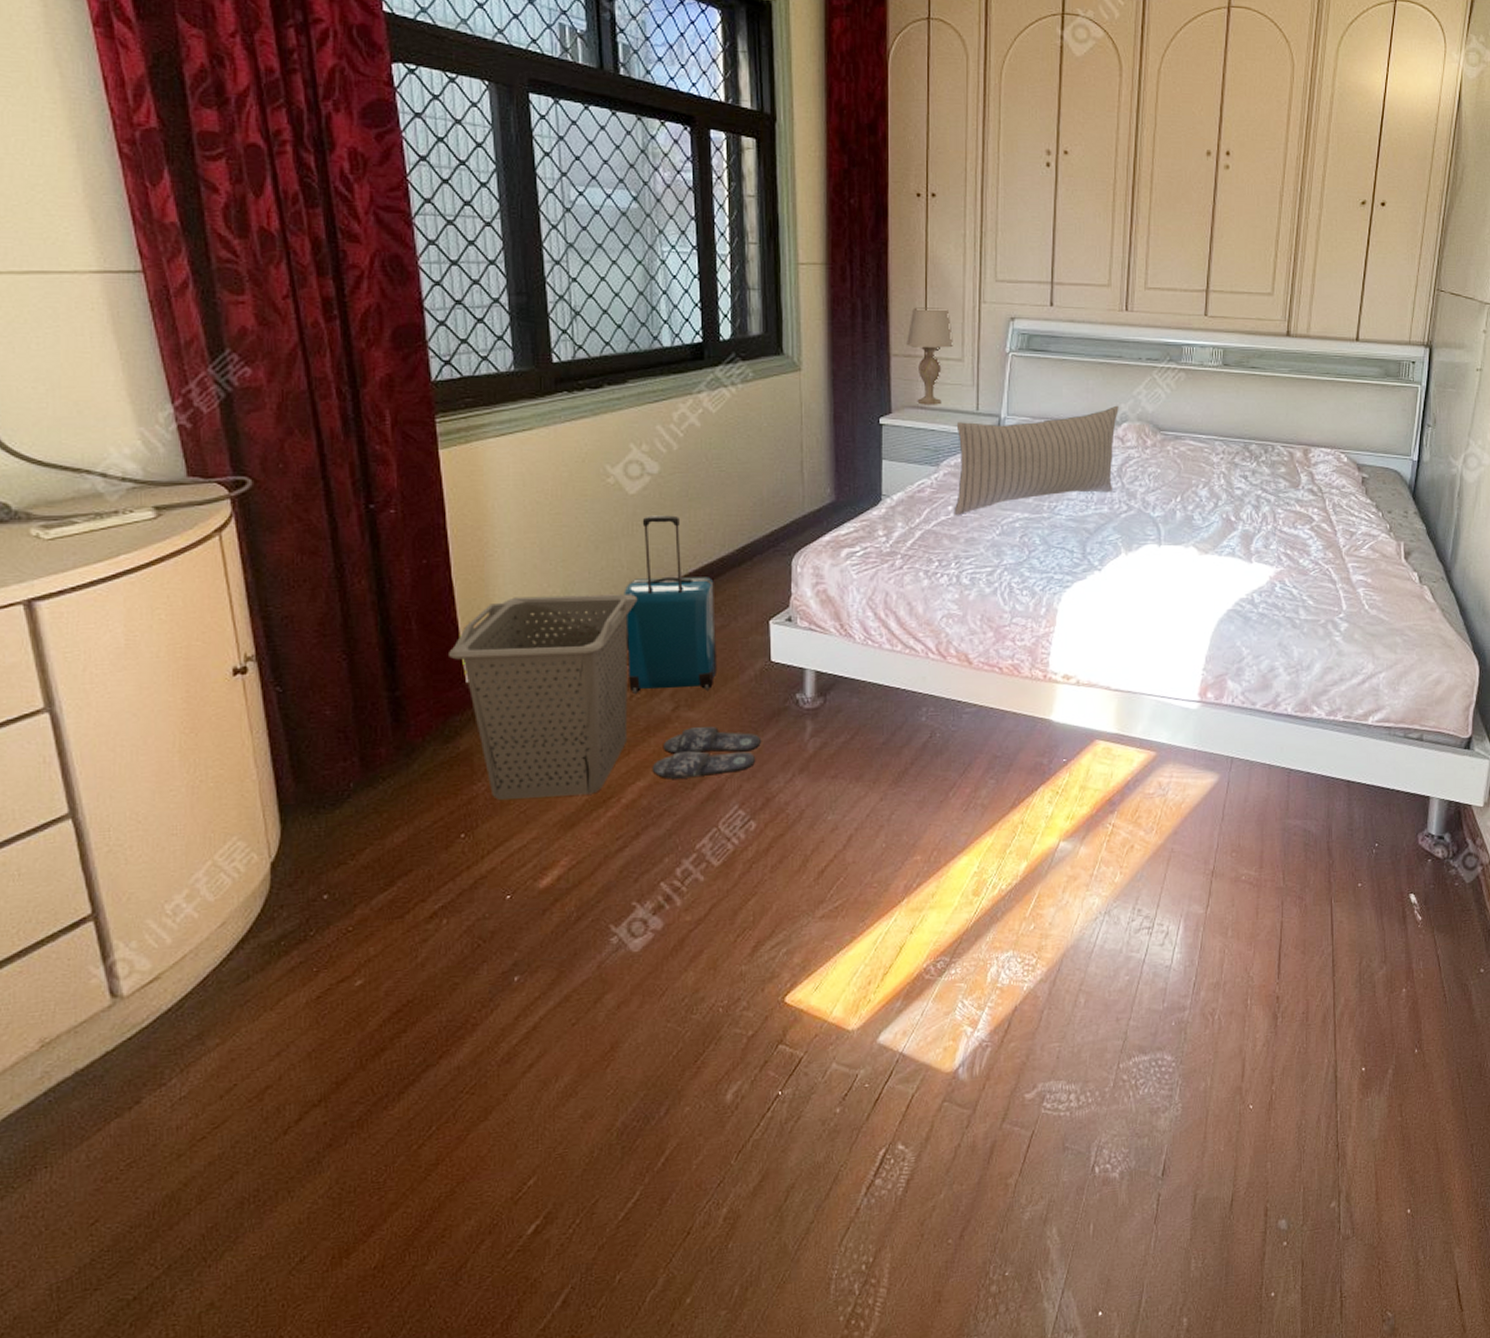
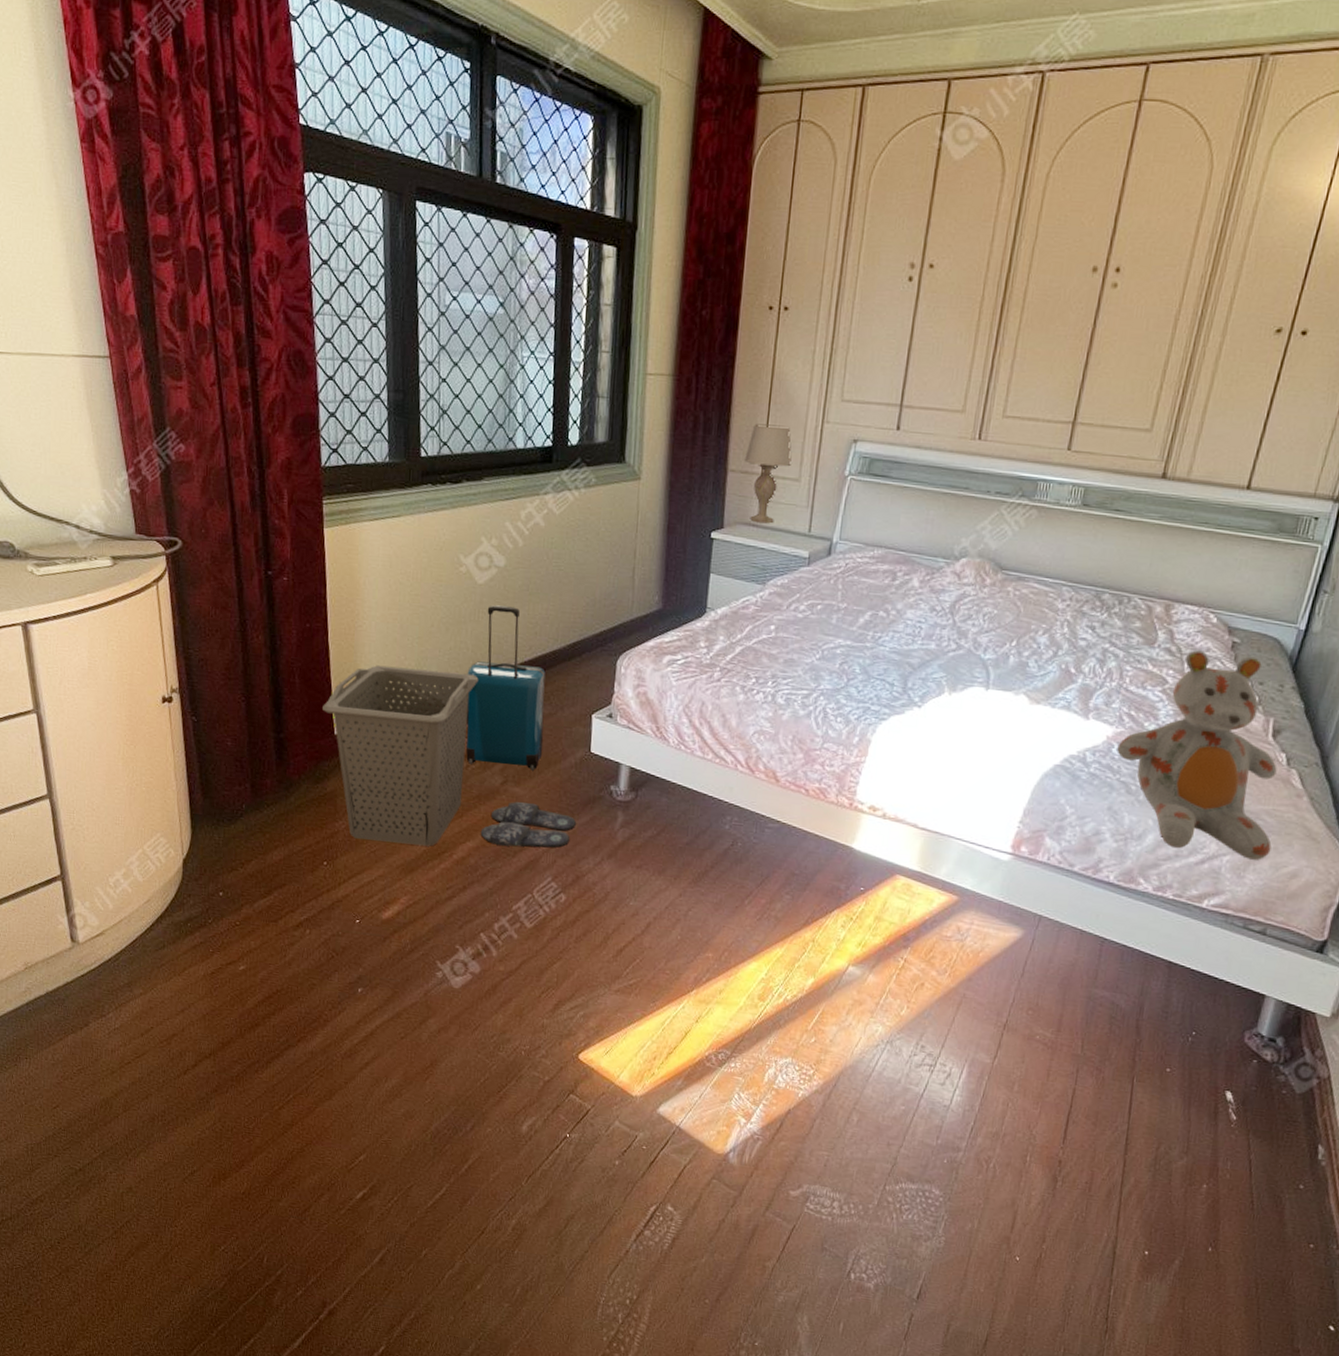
pillow: present [955,405,1119,516] -> none [776,539,959,636]
stuffed bear: none [1279,488,1417,673] -> present [1117,650,1277,860]

